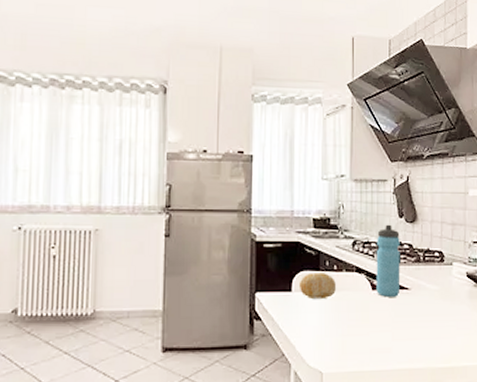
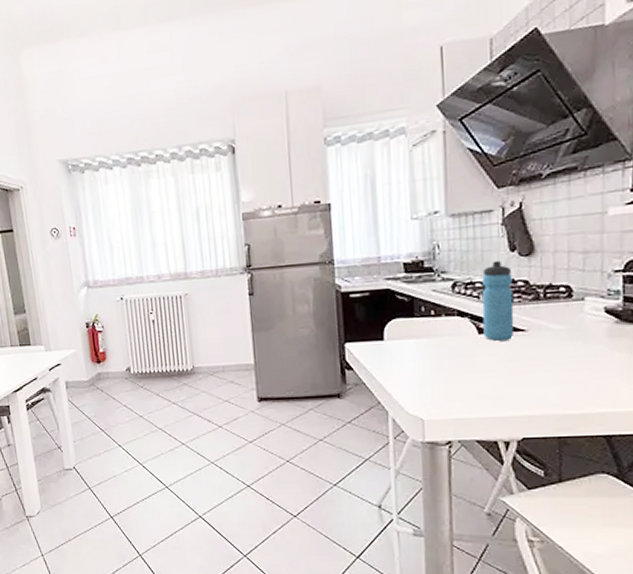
fruit: present [300,273,336,299] -> none [392,319,434,346]

